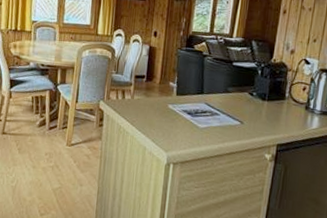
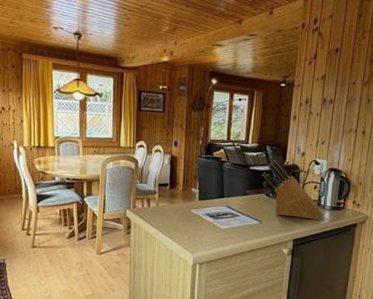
knife block: none [245,56,313,125] -> present [262,159,324,220]

